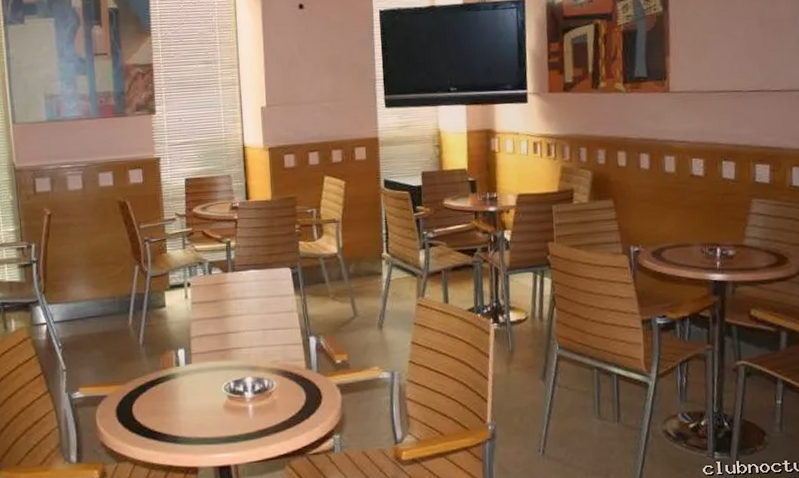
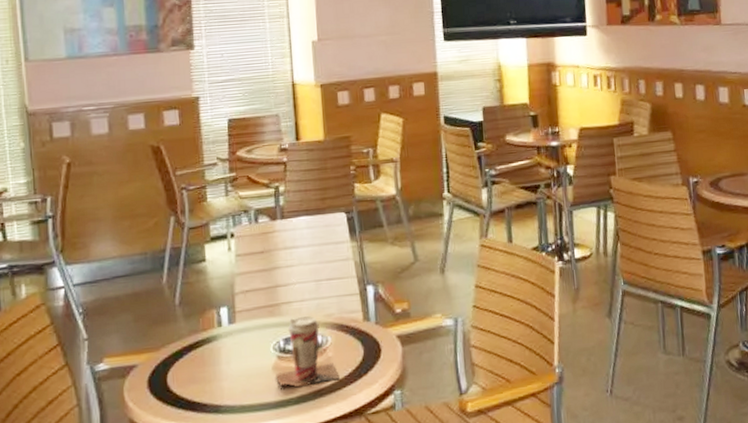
coffee cup: none [227,361,284,426] -> present [276,315,340,390]

